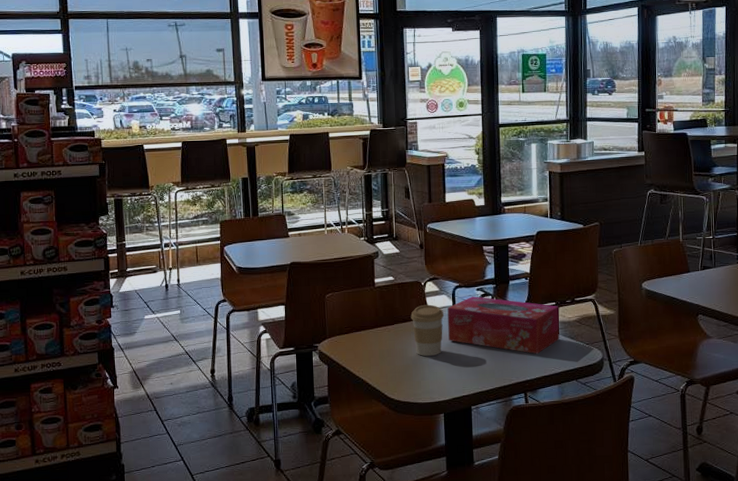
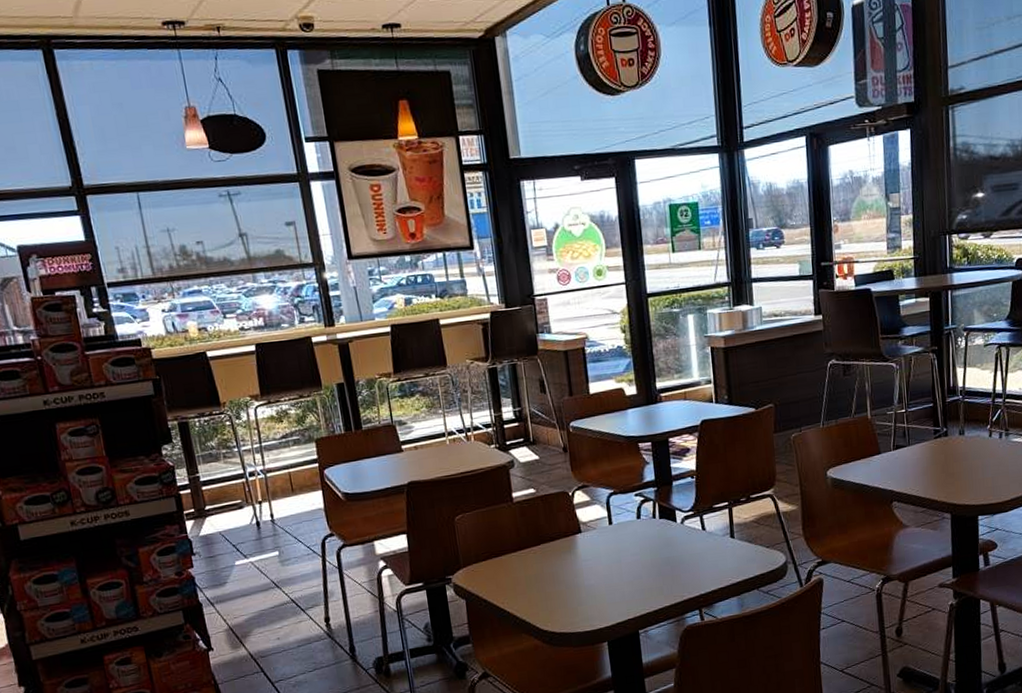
coffee cup: present [410,304,445,357] -> none [559,517,599,578]
tissue box: present [447,296,559,354] -> none [602,503,735,564]

